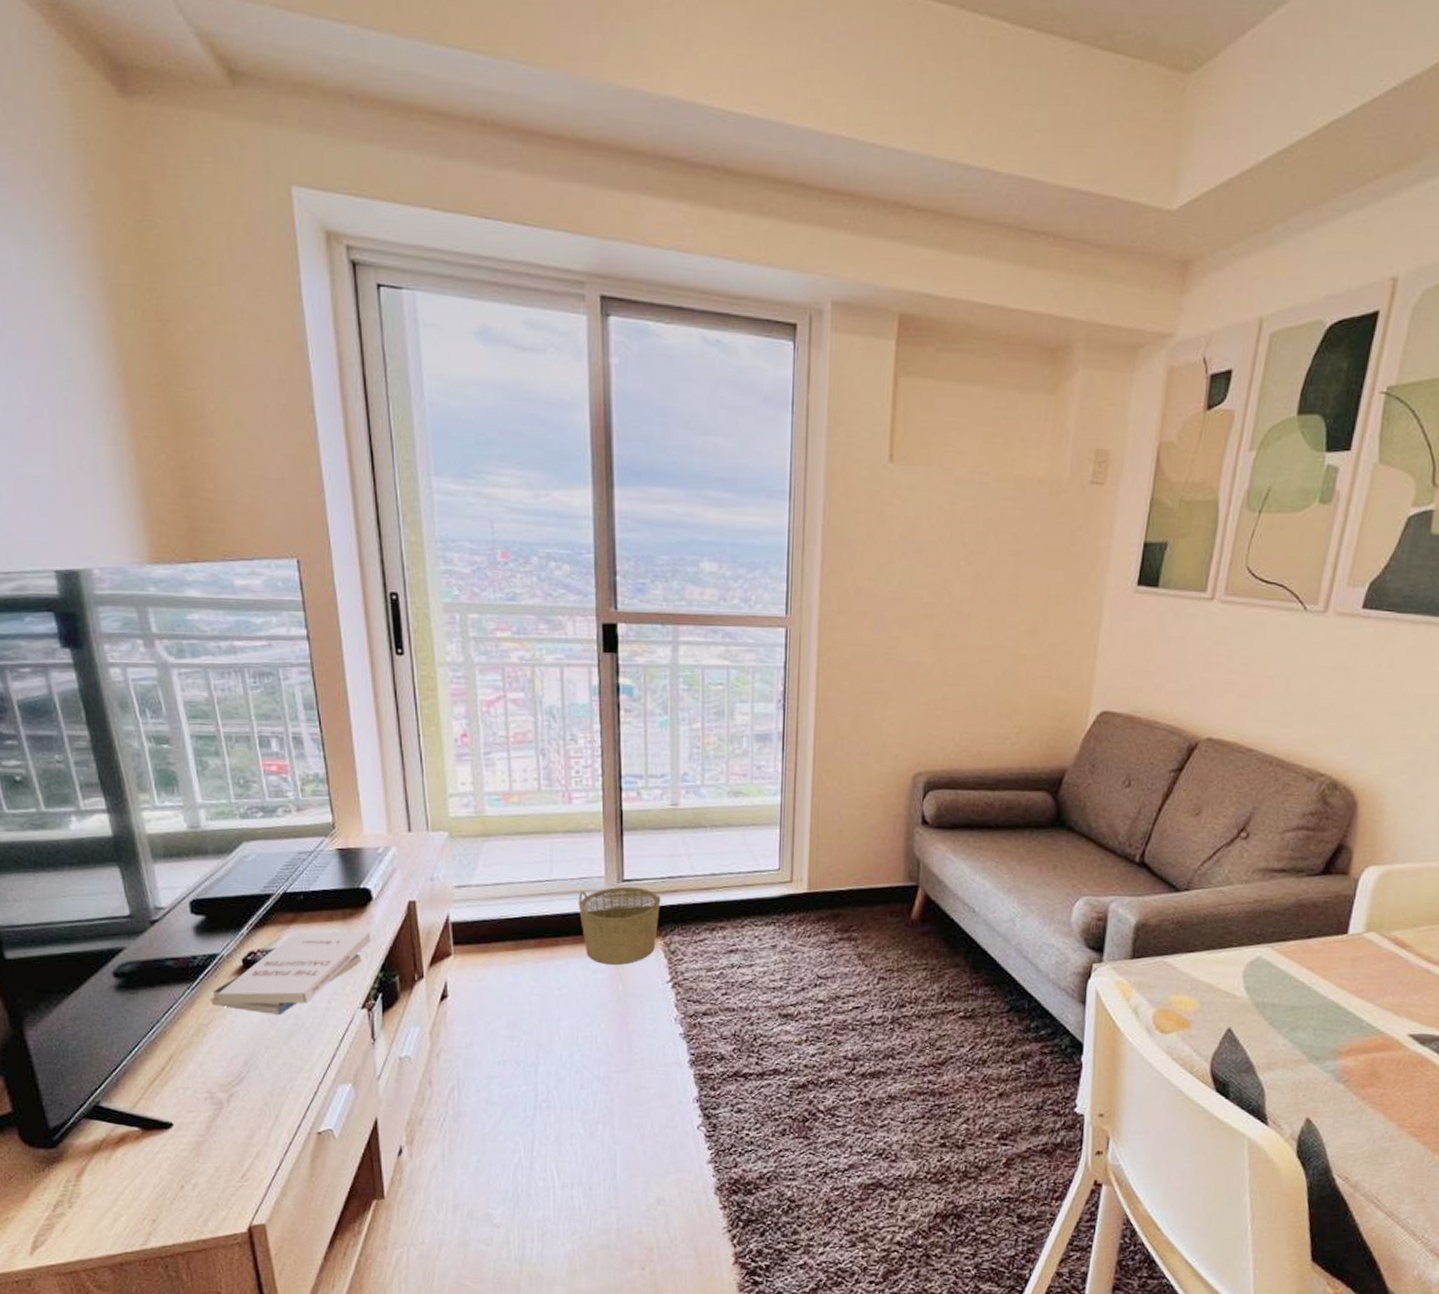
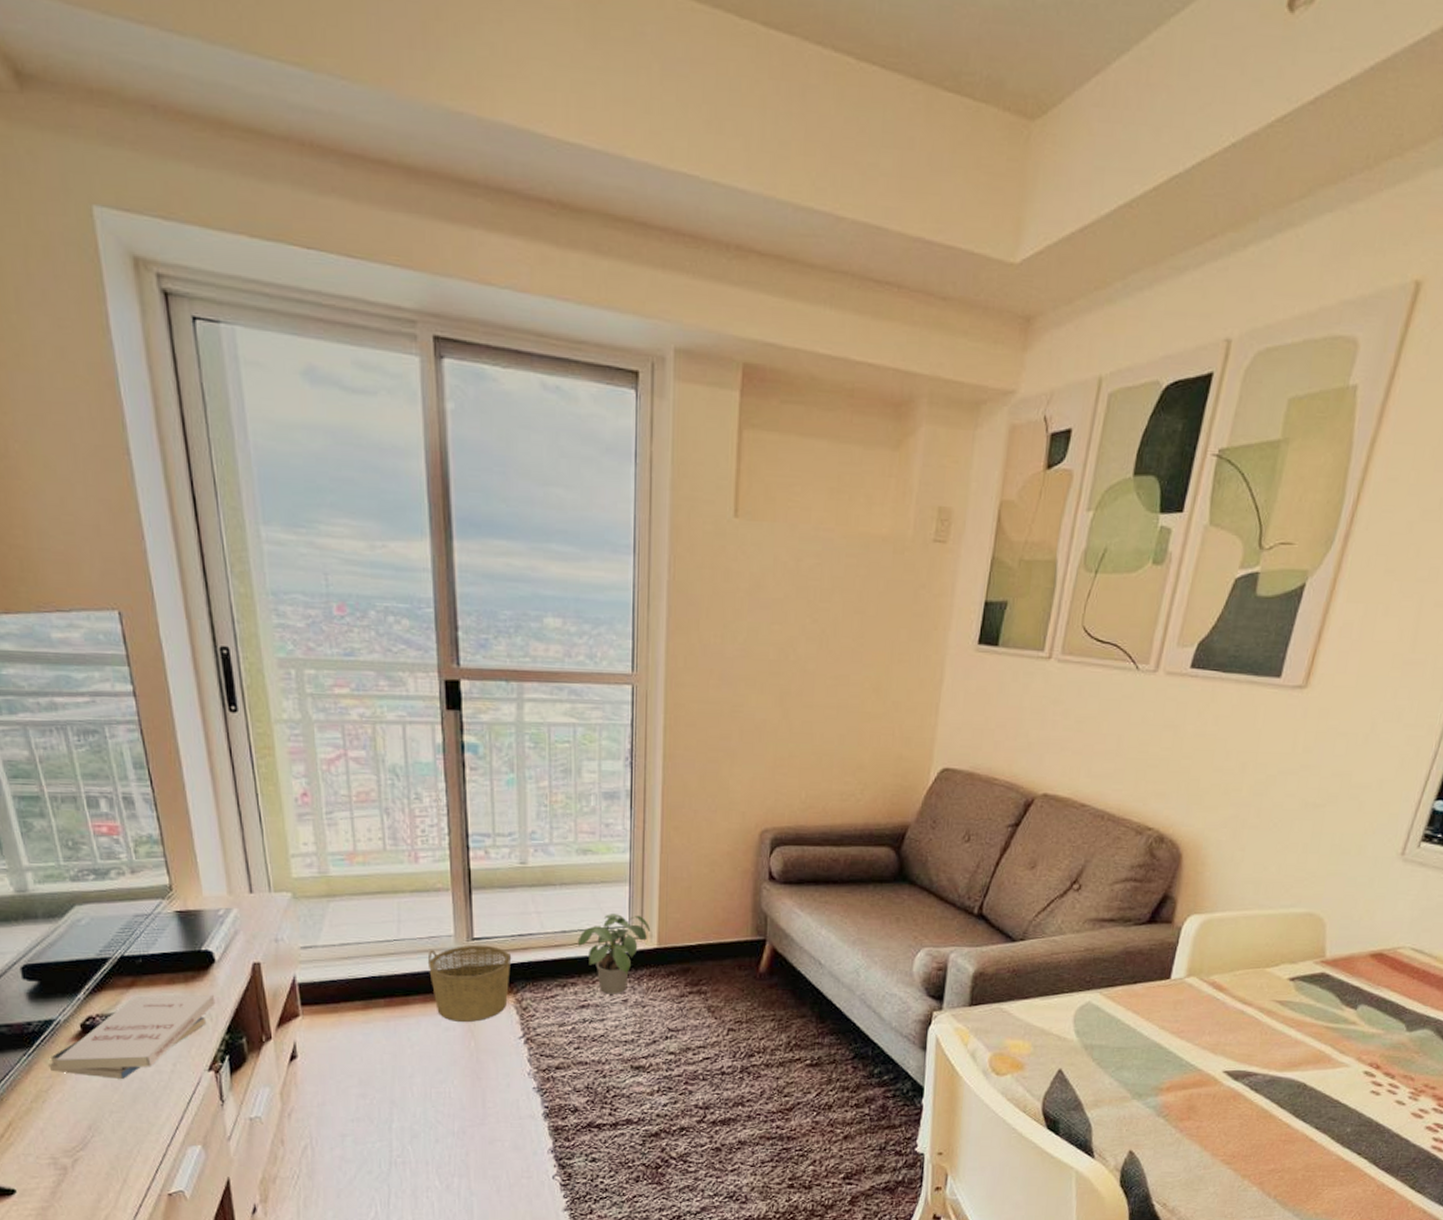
potted plant: none [727,857,801,939] -> present [577,914,651,994]

